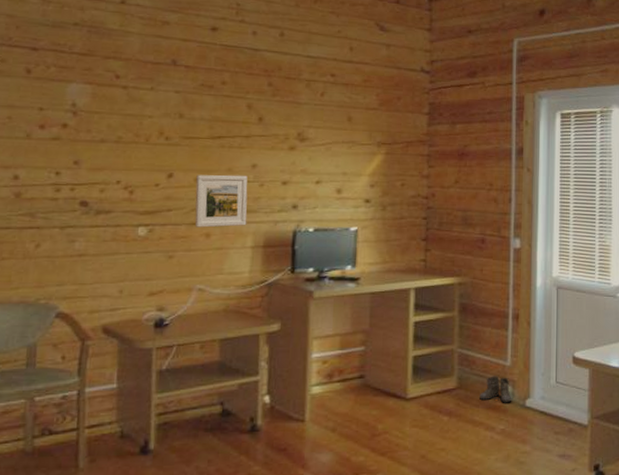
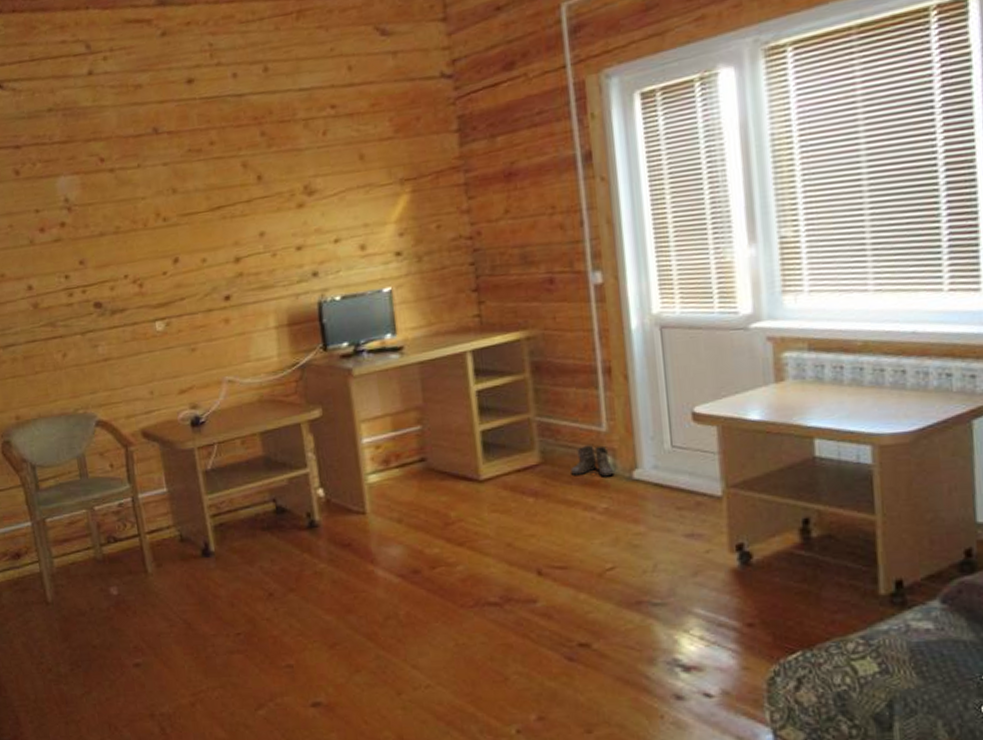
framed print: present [194,175,248,228] -> none [203,246,266,314]

